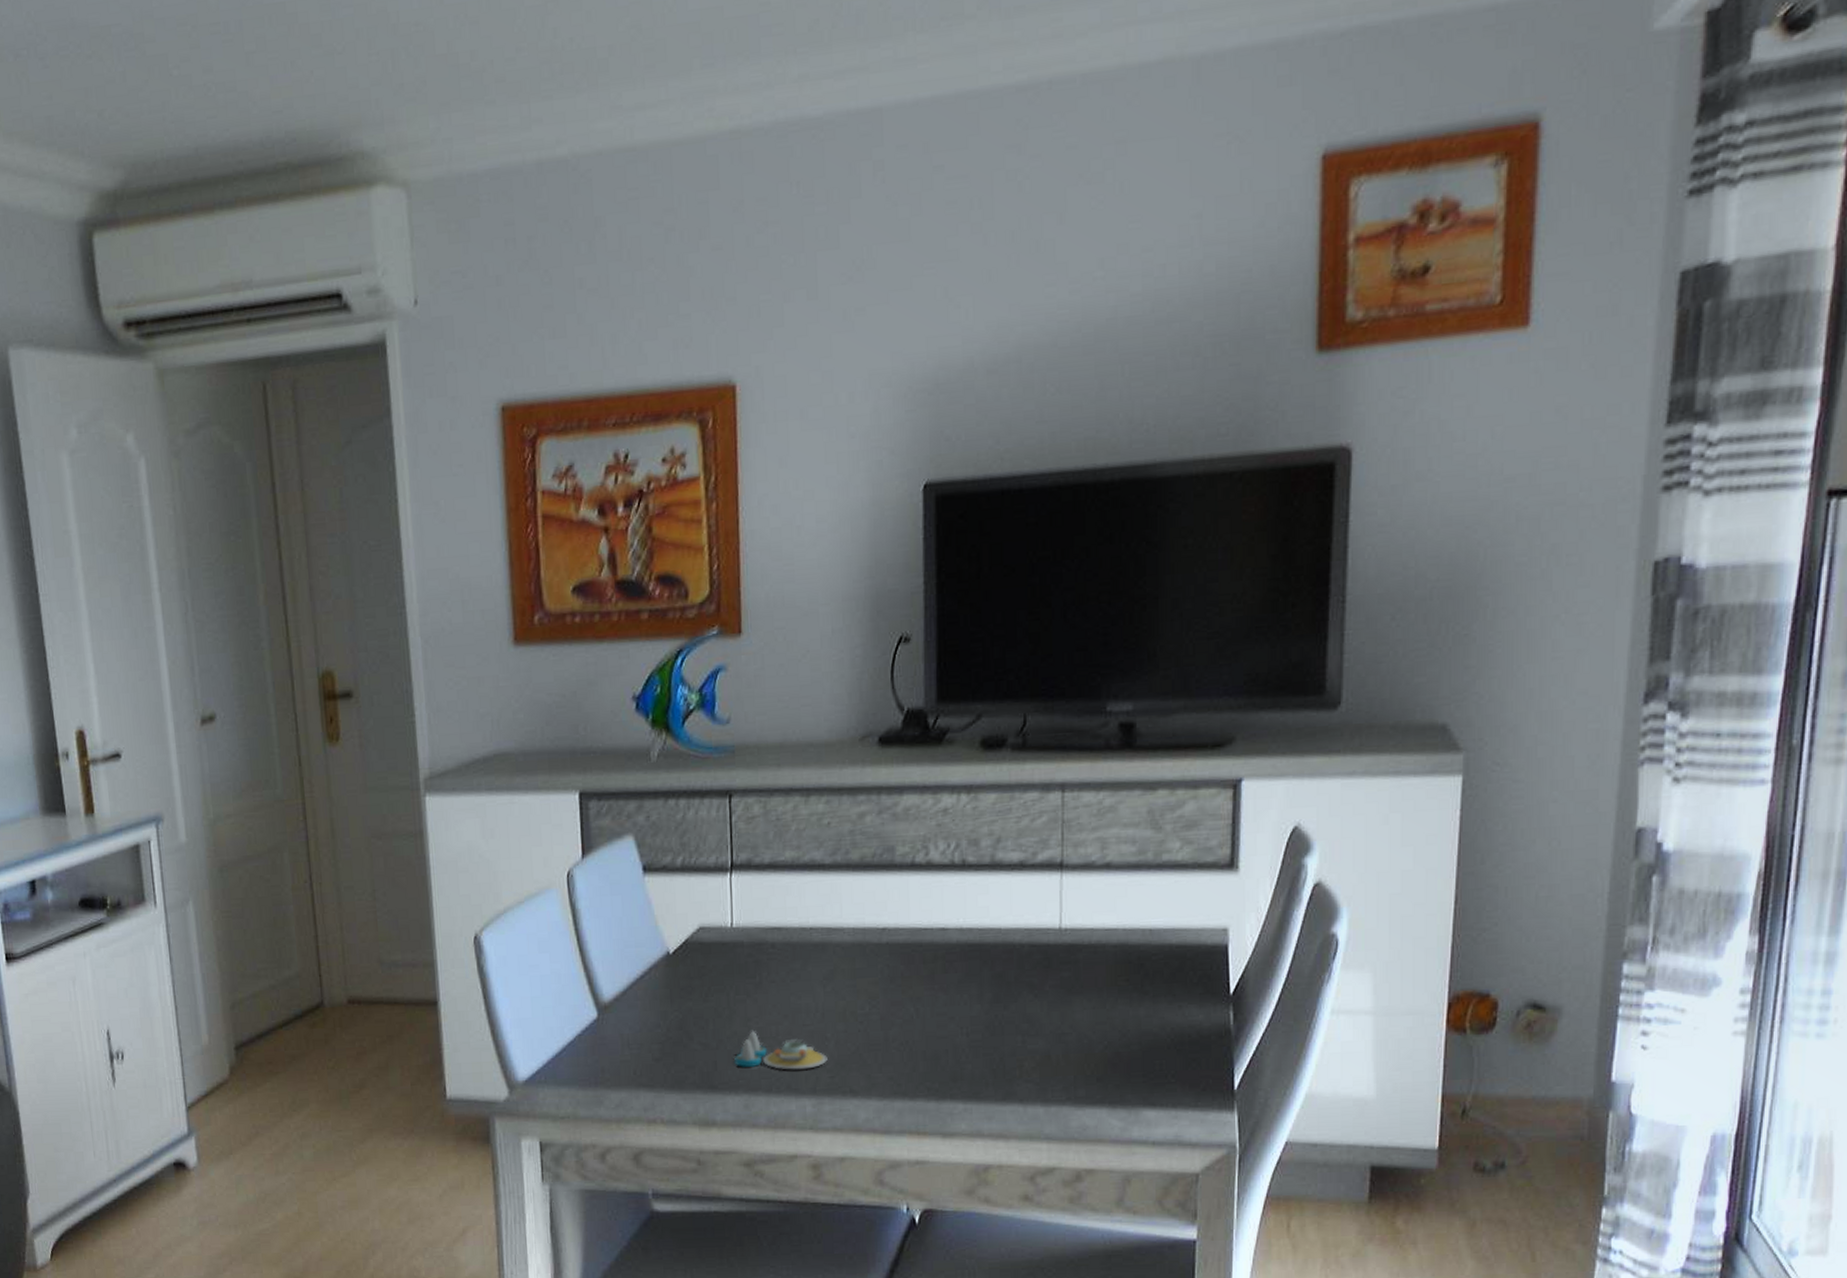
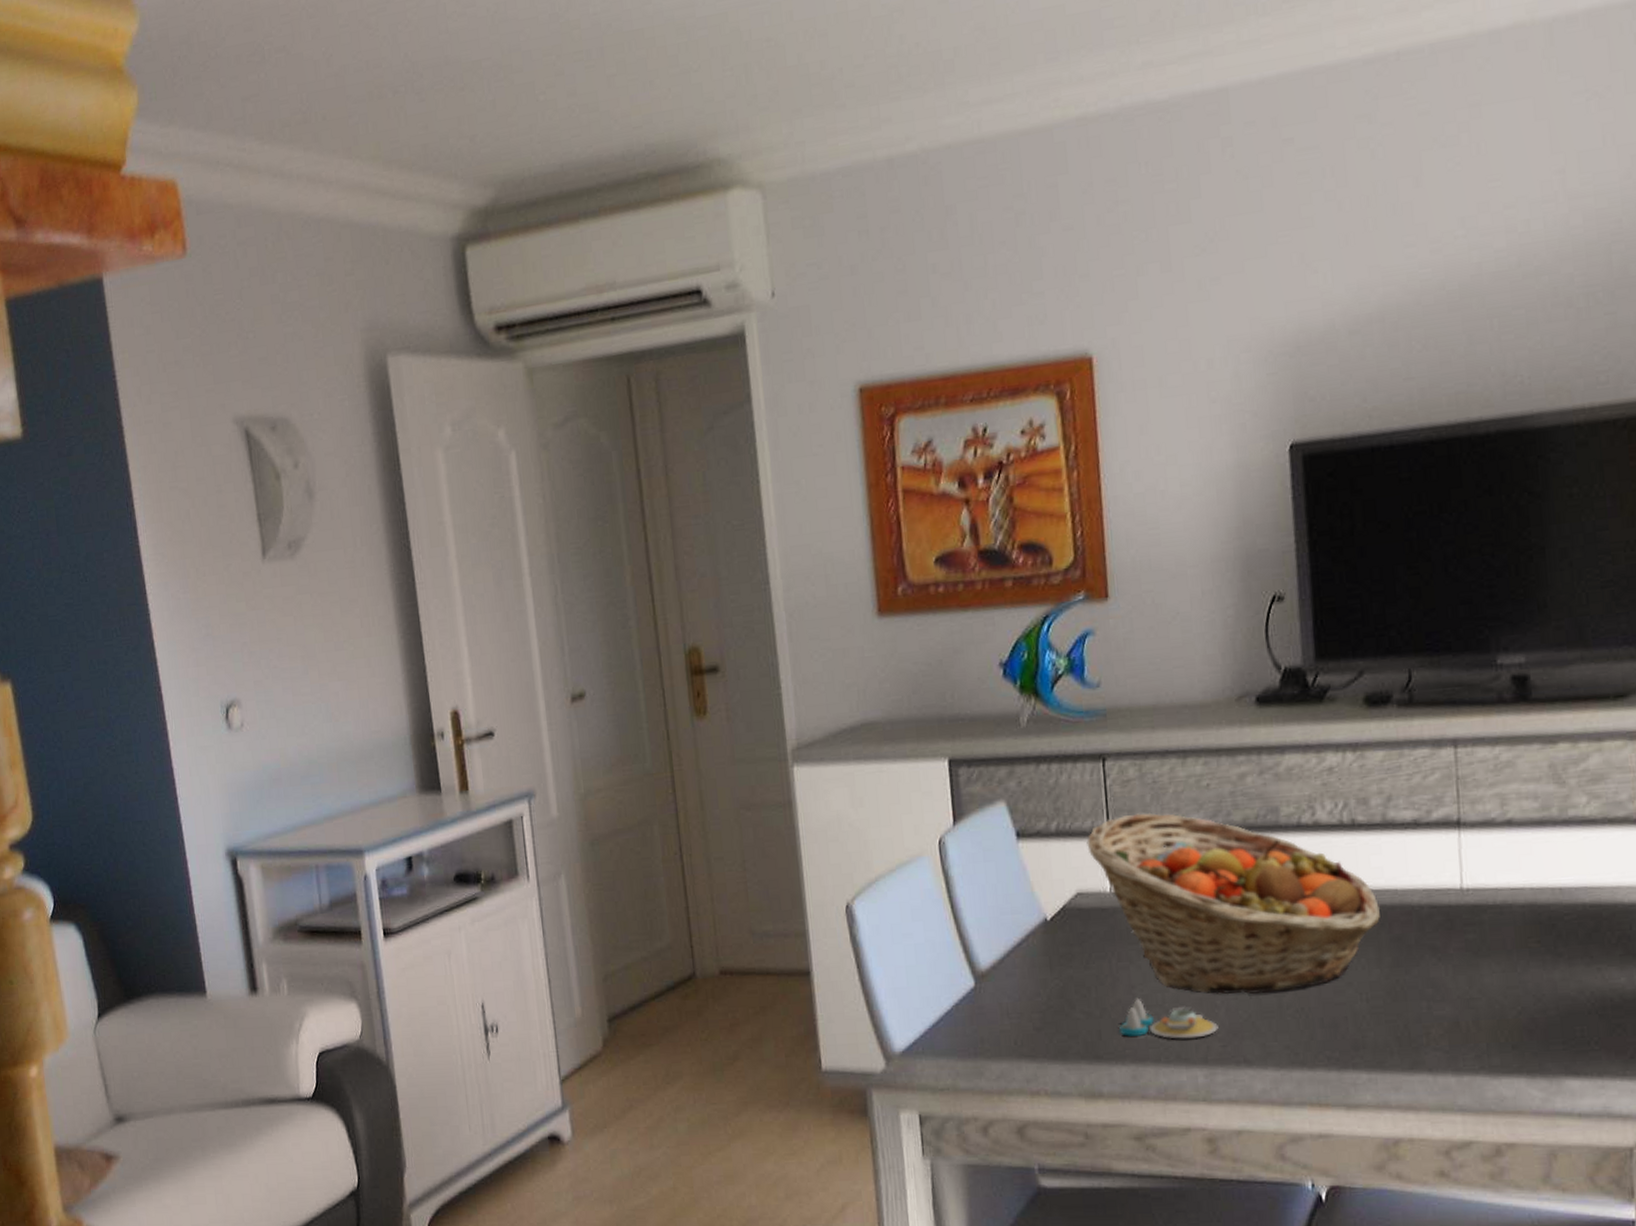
fruit basket: none [710,849,984,1028] -> present [1086,812,1380,995]

